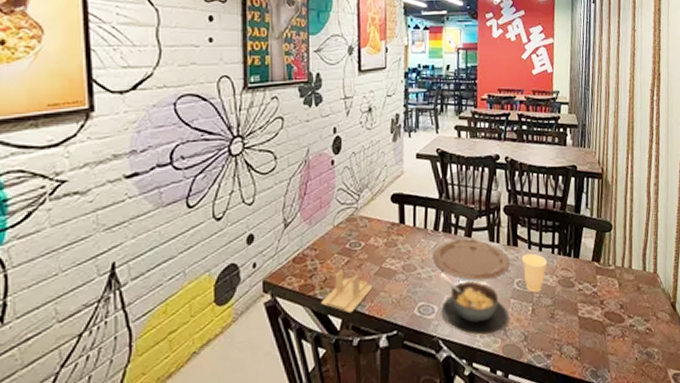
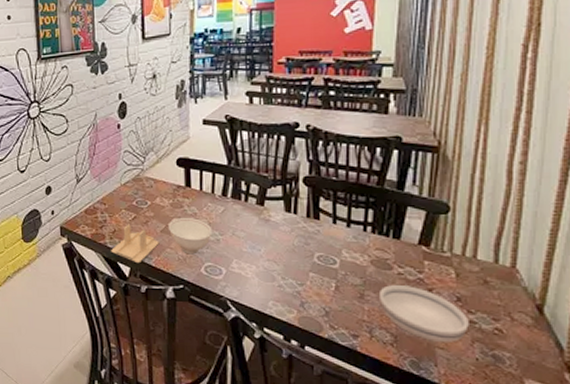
bowl: none [381,256,425,296] -> present [167,218,213,255]
plate: present [433,239,509,280] -> none [221,208,309,250]
soup bowl: present [438,273,509,336] -> none [227,238,307,304]
cup: present [521,253,547,293] -> none [323,228,357,270]
bowl: none [566,300,630,349] -> present [380,285,469,344]

